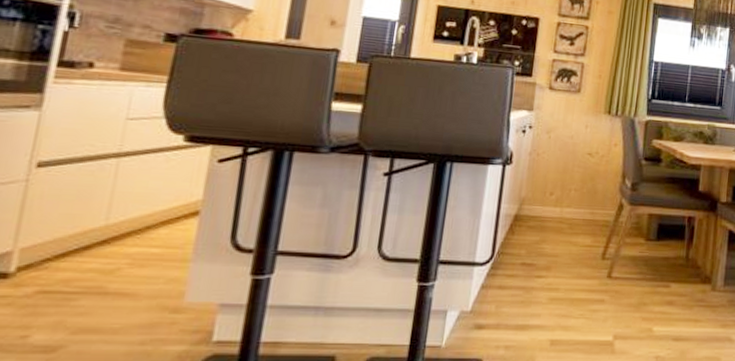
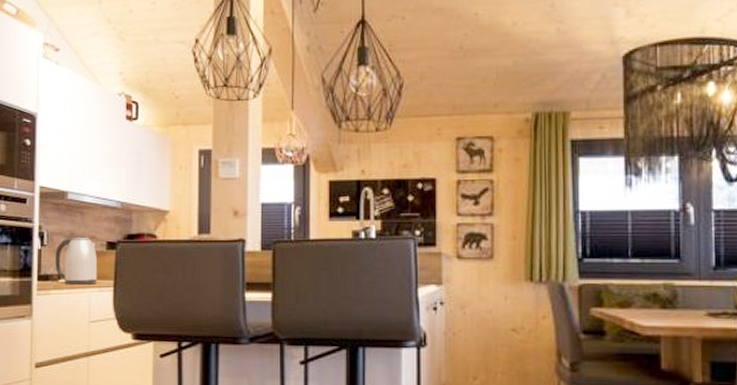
kettle: none [86,22,150,79] -> present [55,236,98,285]

